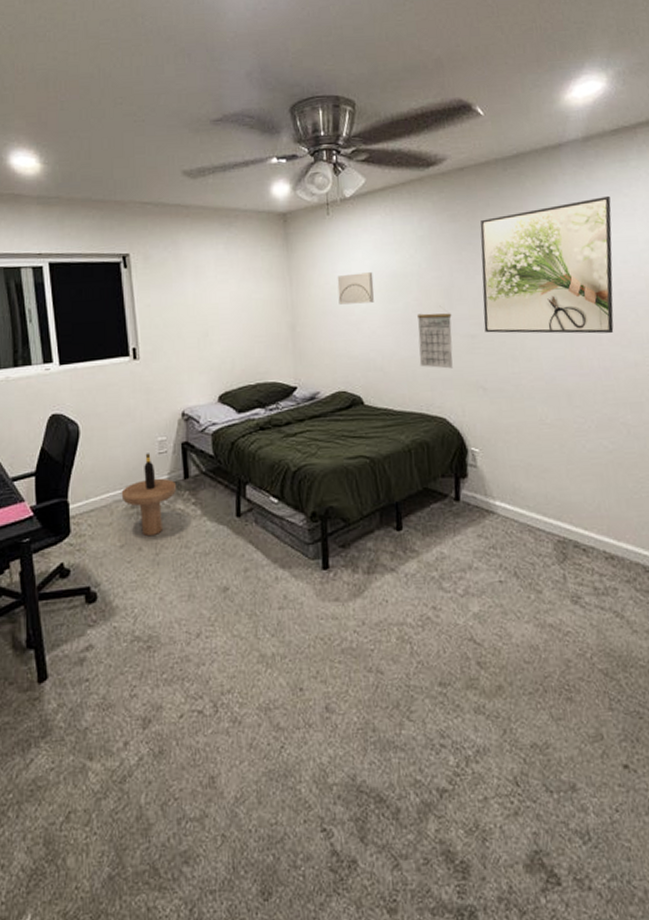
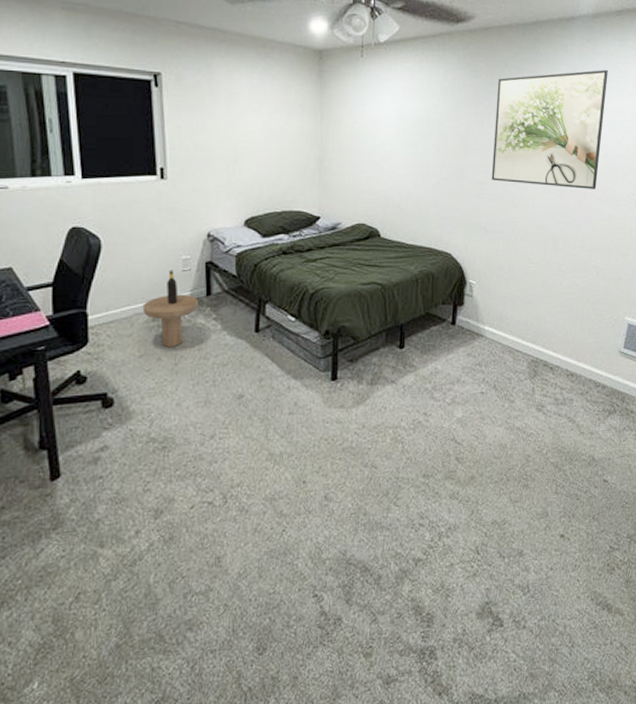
wall art: present [337,272,375,305] -> none [365,115,399,145]
calendar: present [417,313,453,369] -> none [433,158,465,210]

